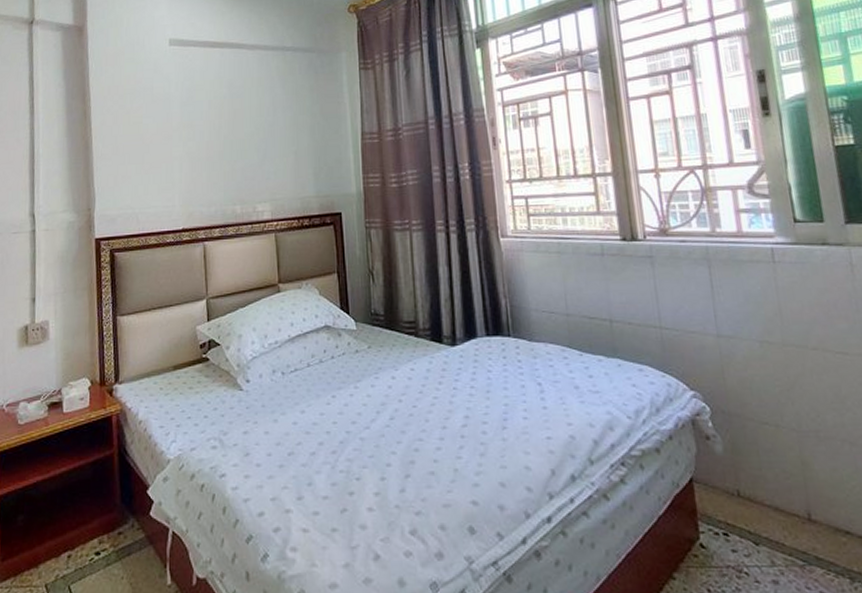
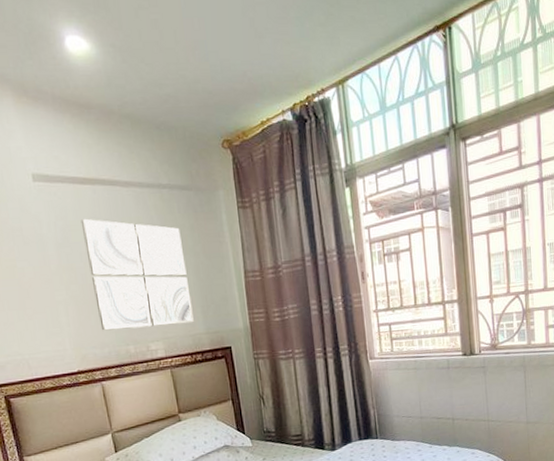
wall art: none [206,79,304,189] -> present [80,218,194,331]

